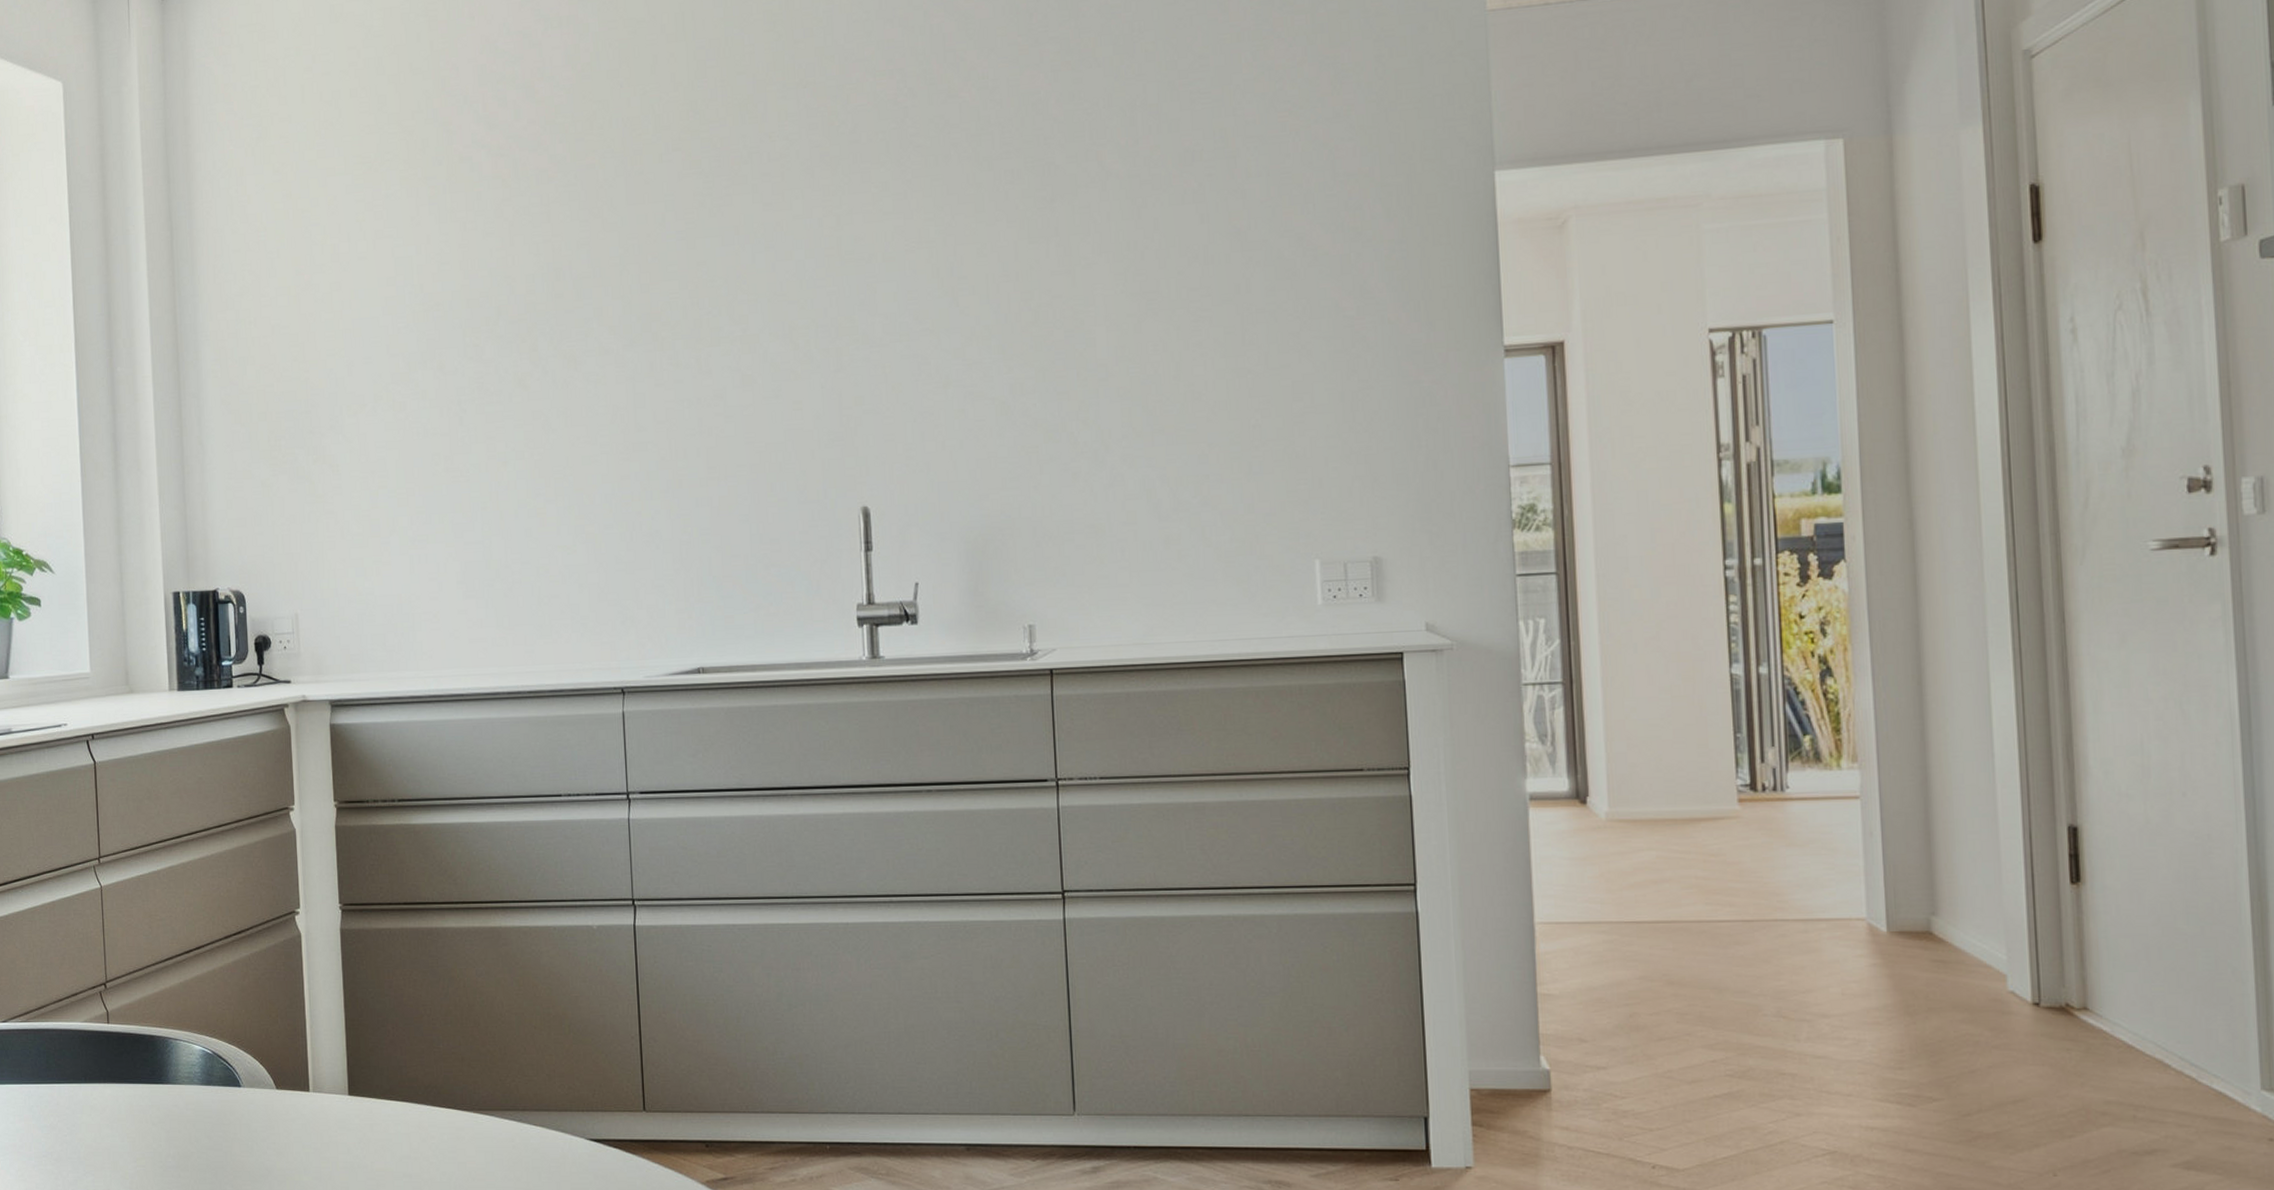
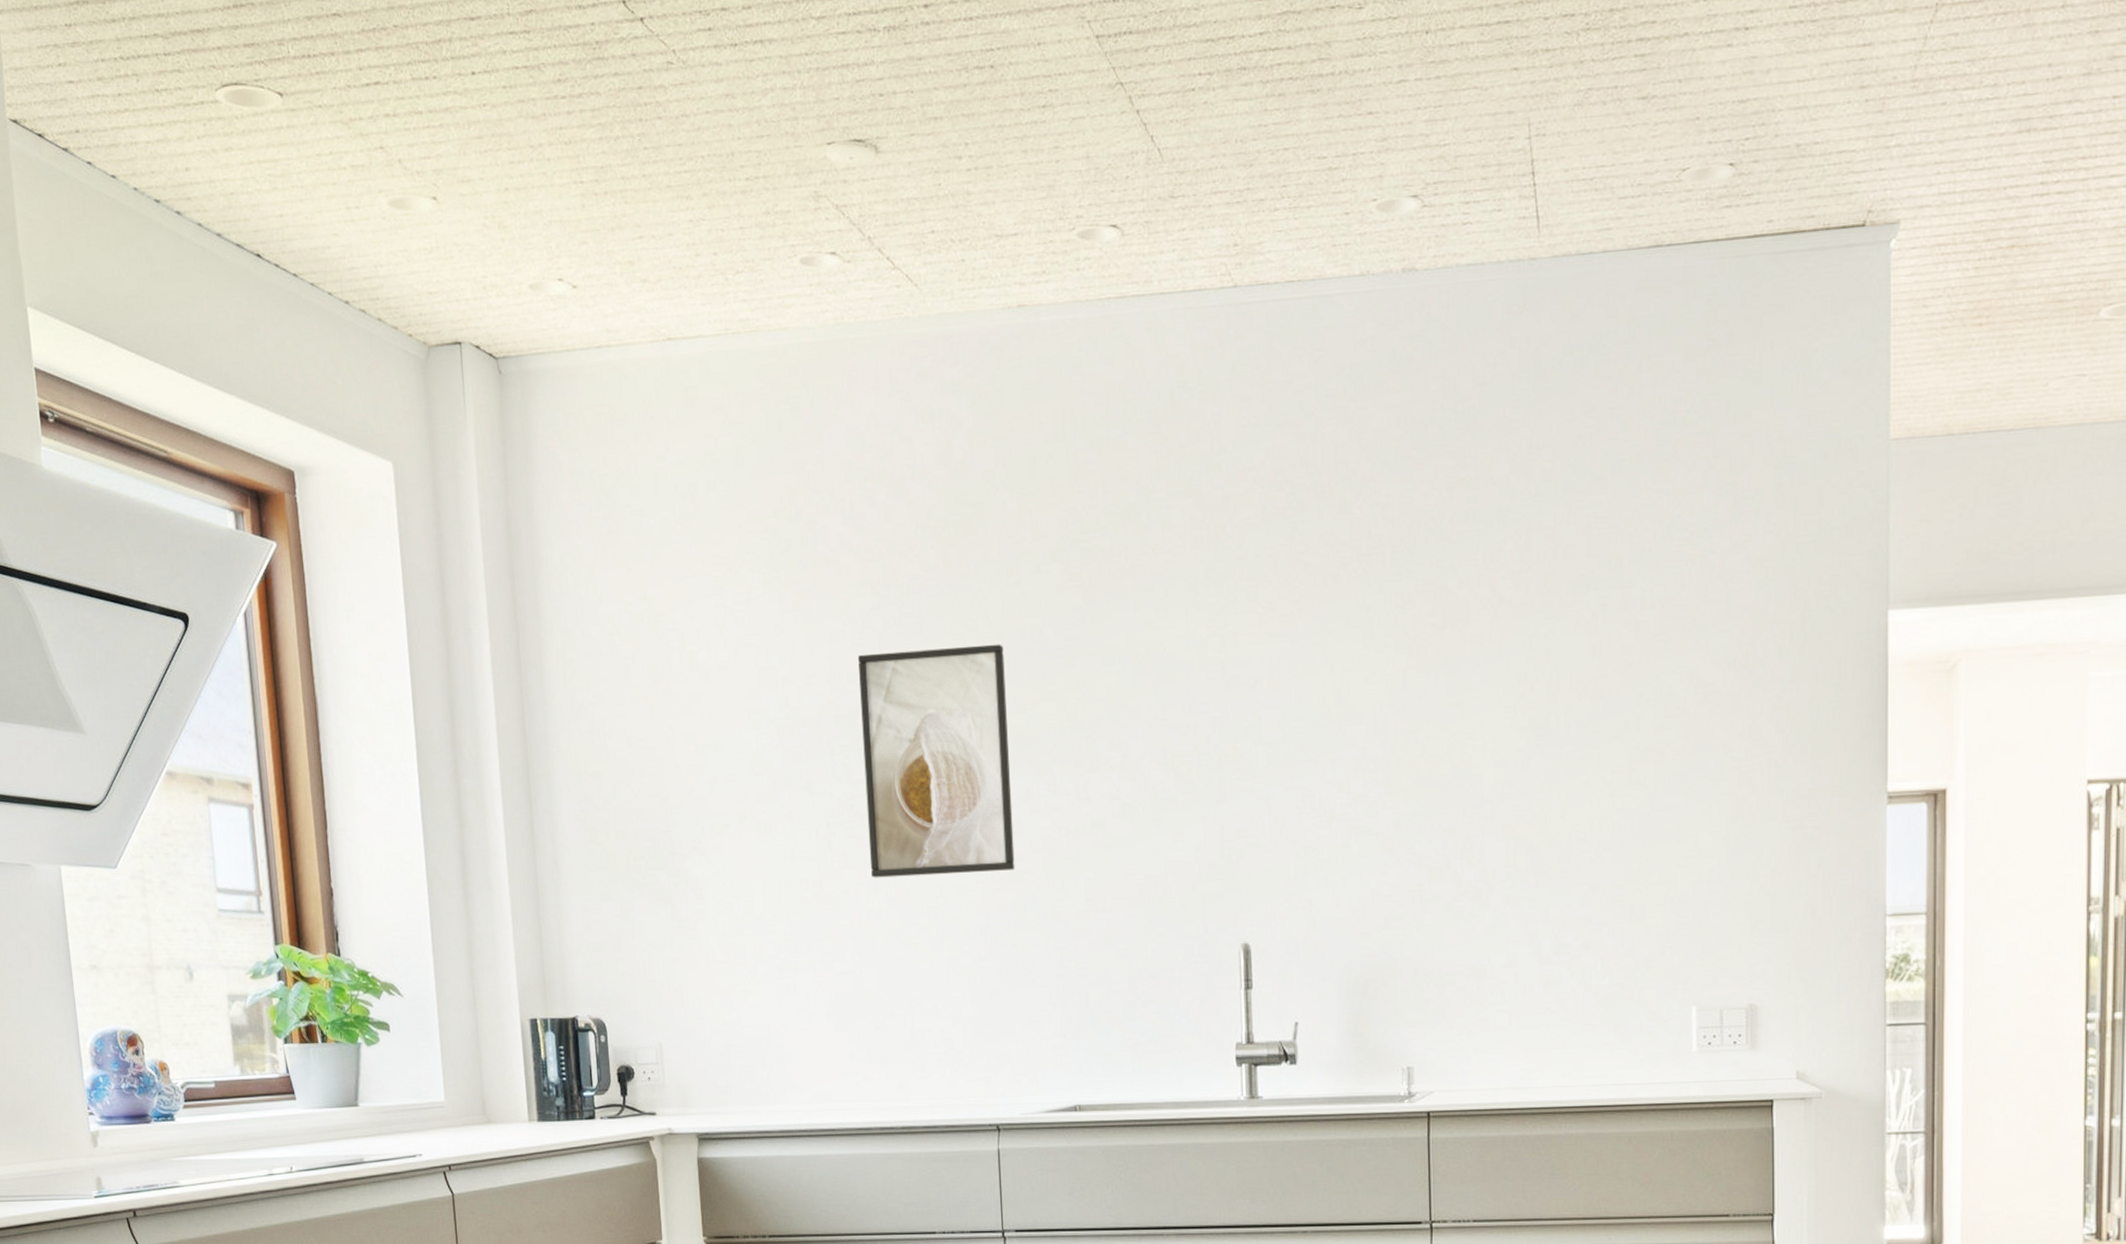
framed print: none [490,228,639,452] -> present [858,644,1015,878]

